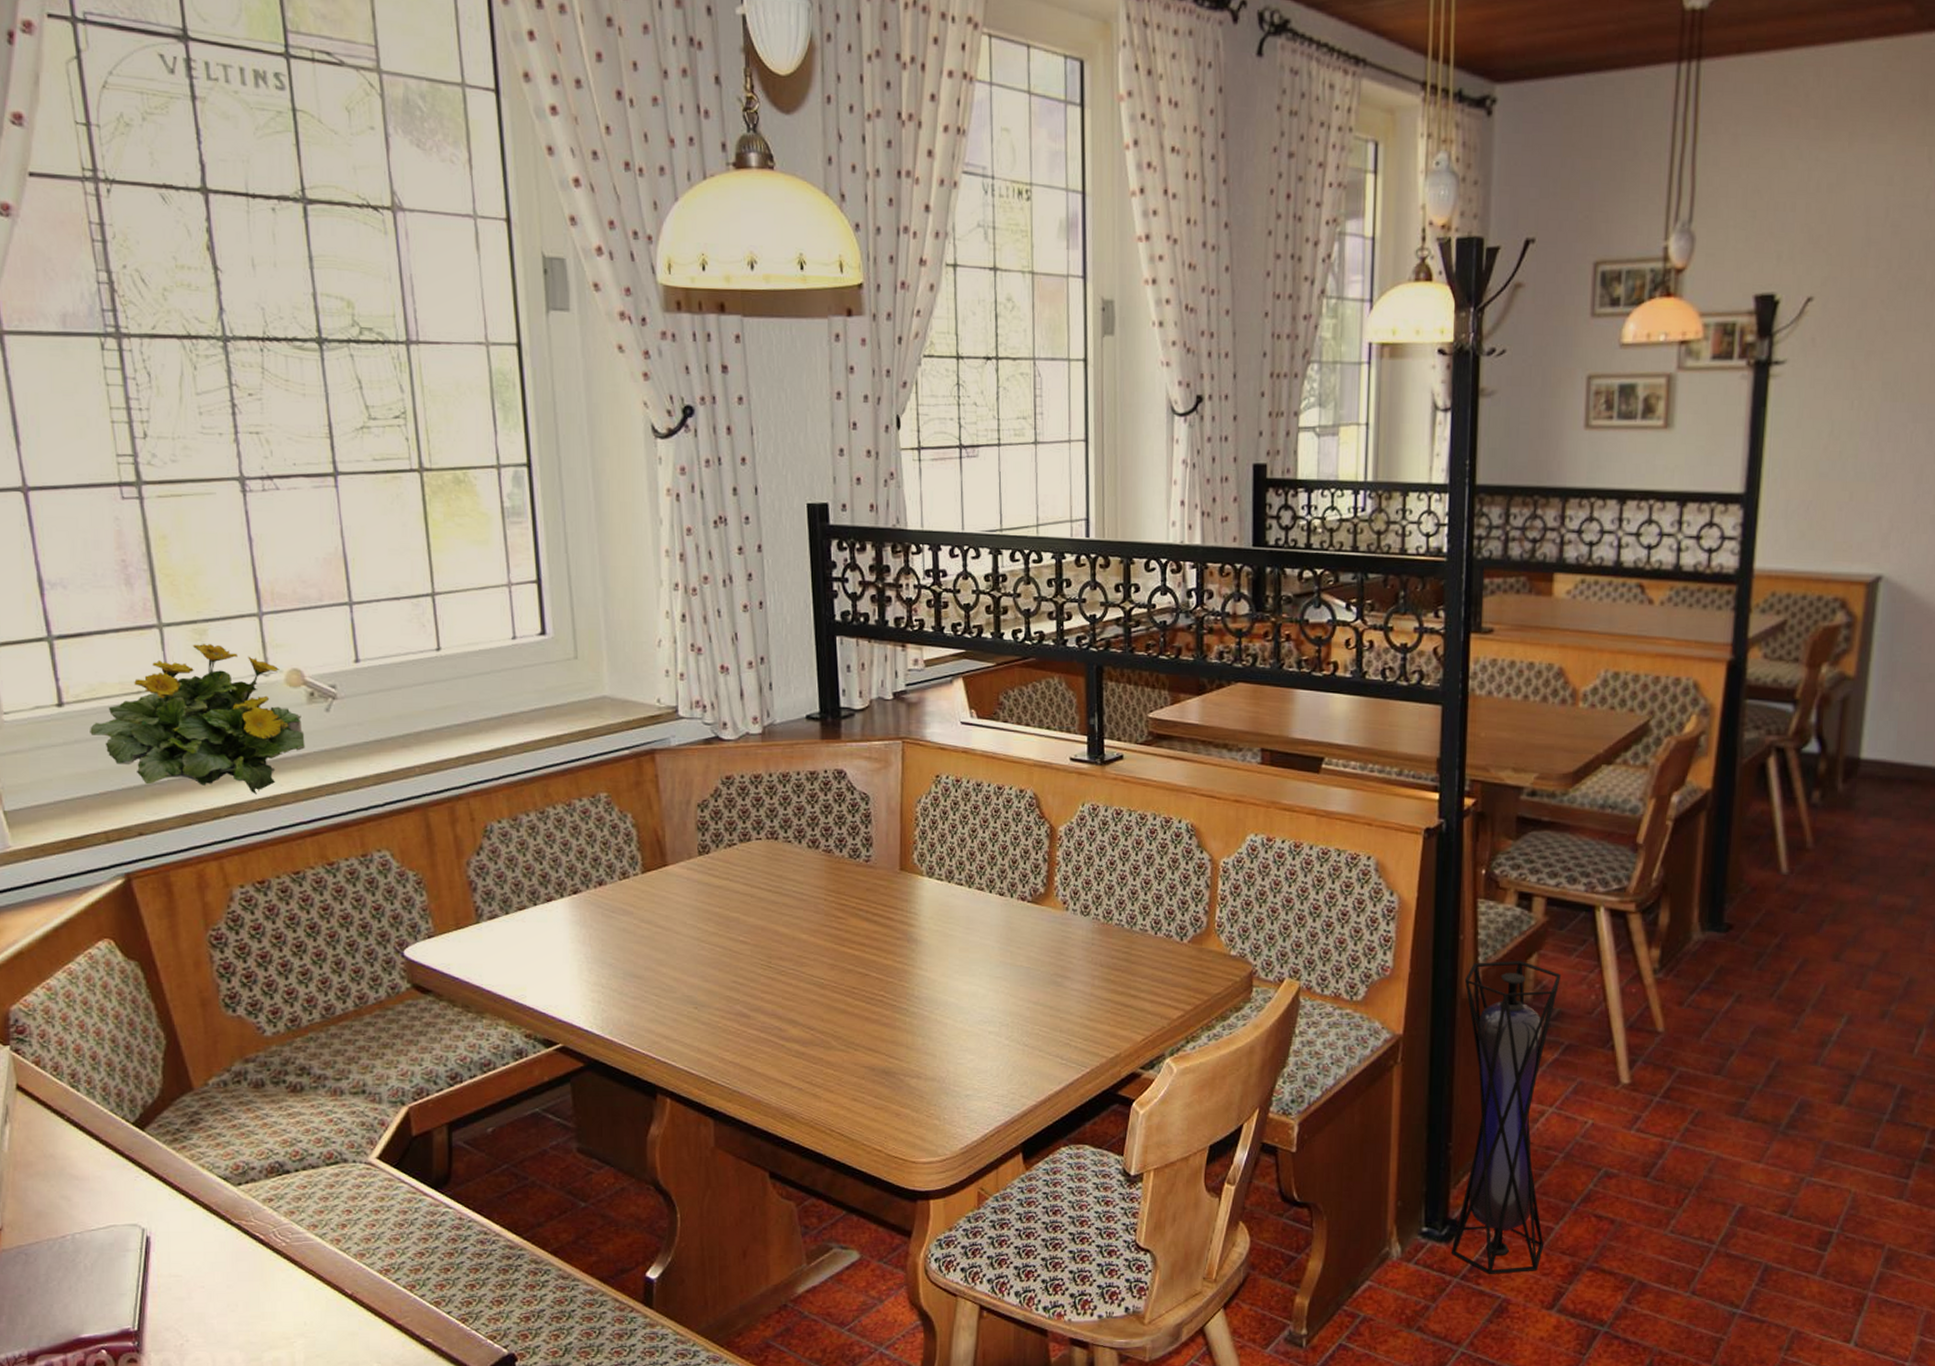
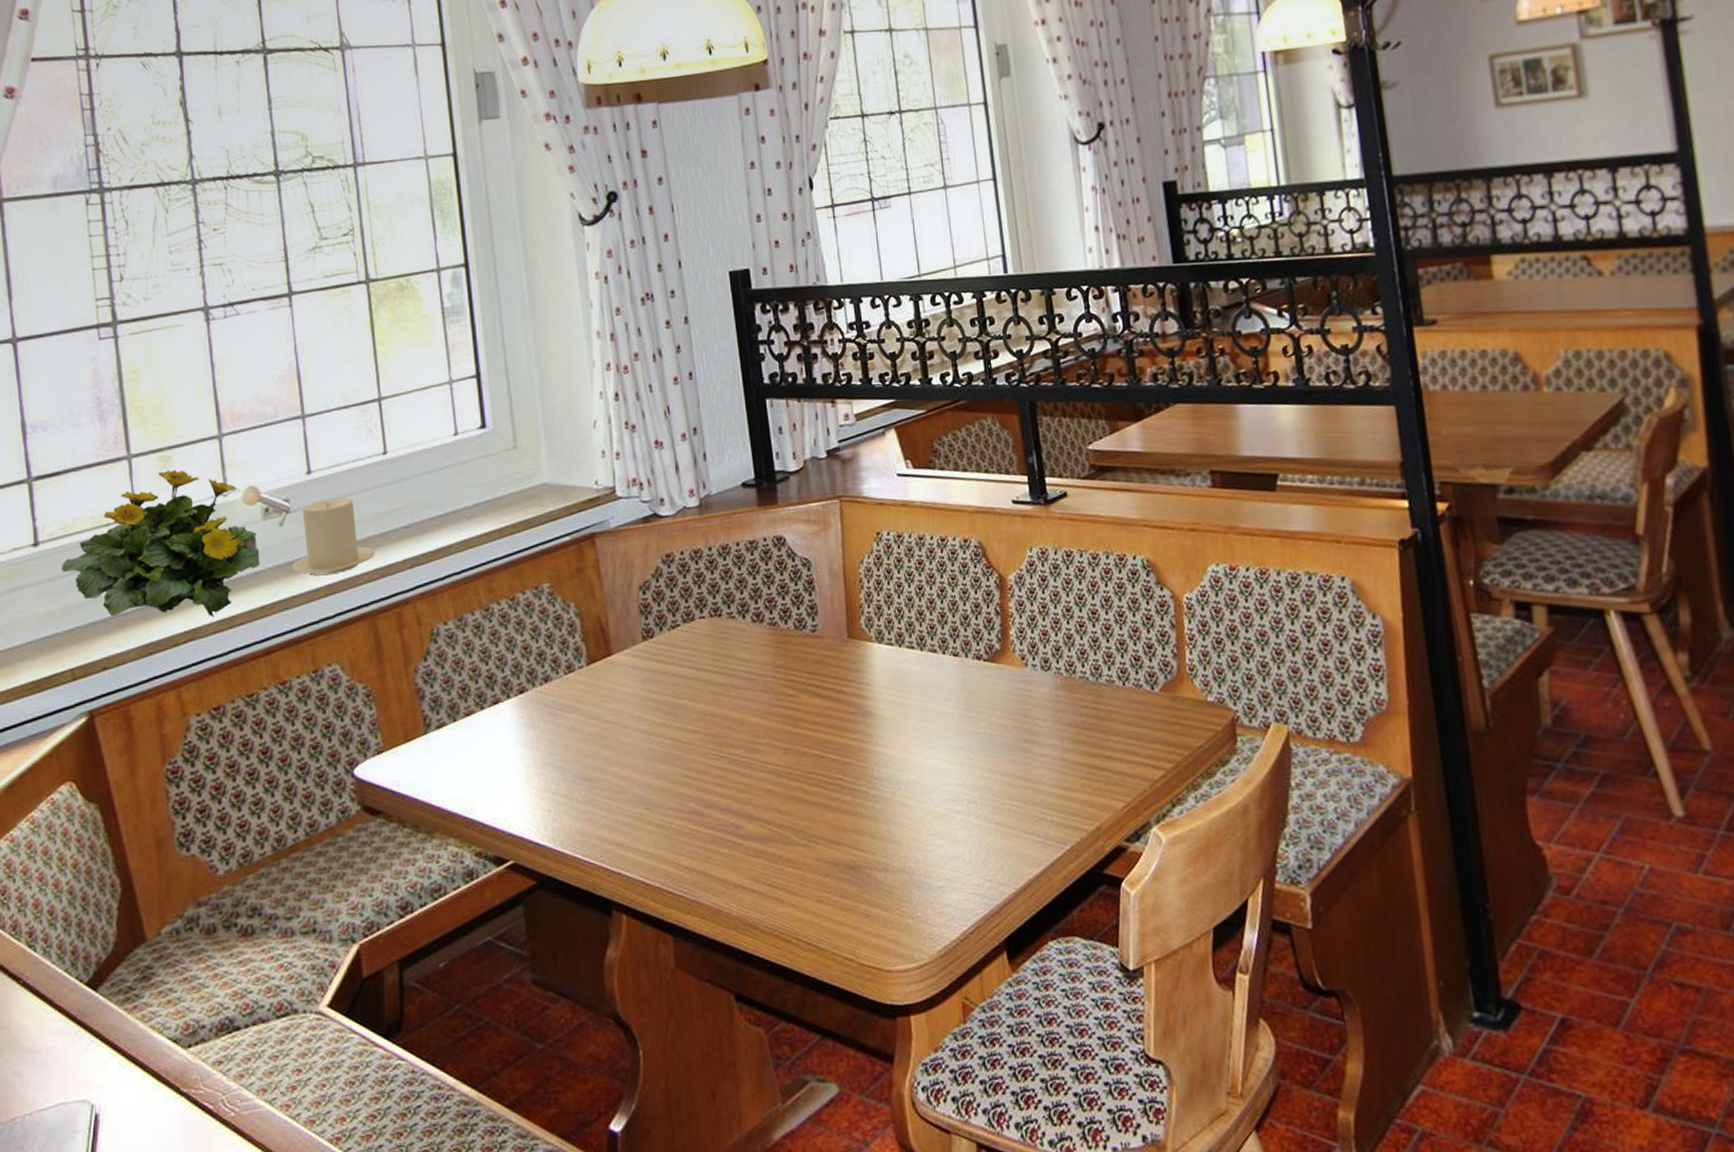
candle: none [339,688,427,765] -> present [291,497,375,576]
lantern: present [1451,961,1562,1274] -> none [1471,680,1622,1067]

